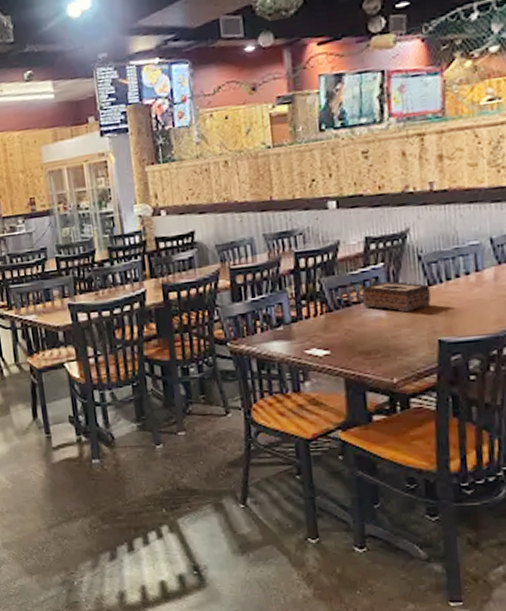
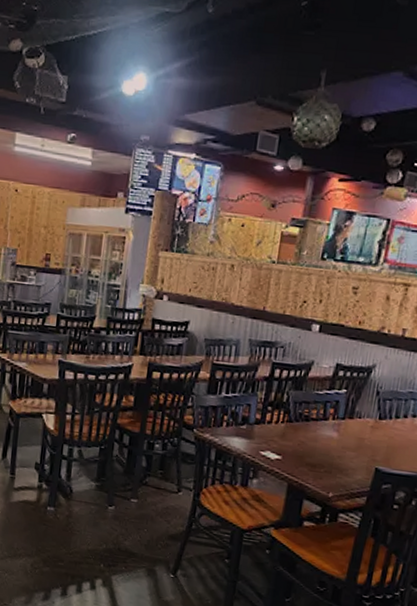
tissue box: present [362,281,431,313] -> none [320,406,380,439]

